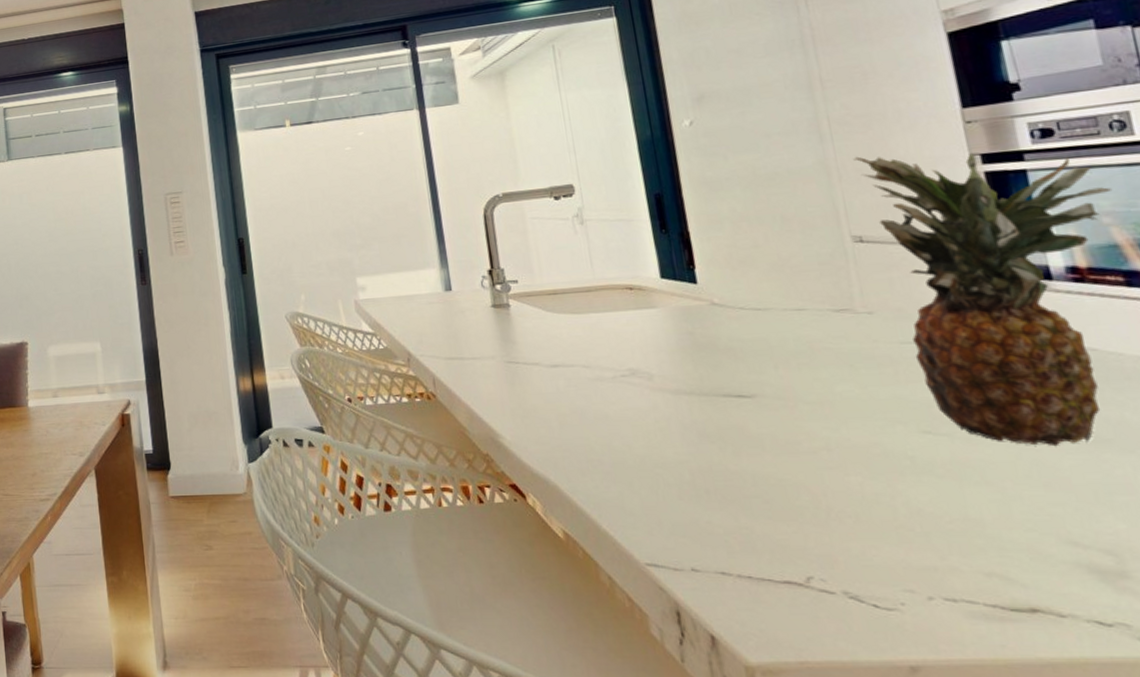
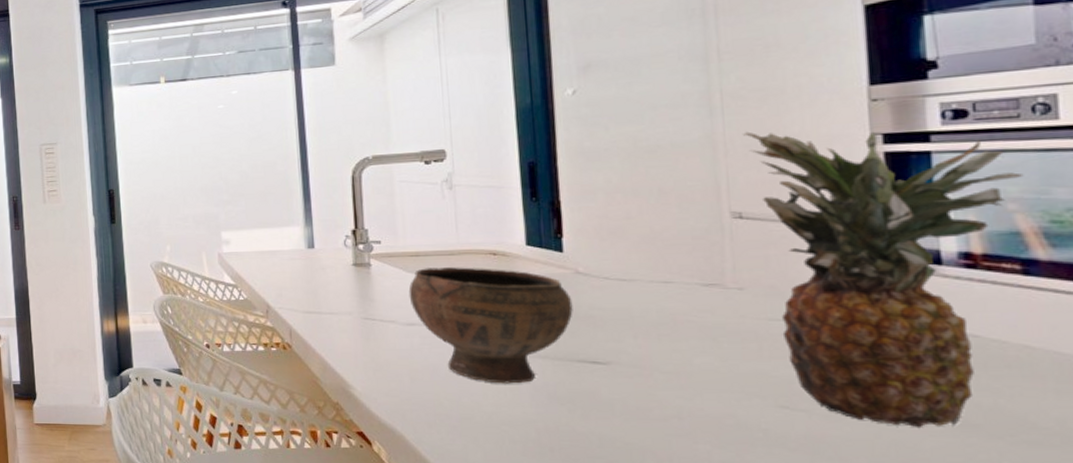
bowl: none [549,303,714,424] -> present [408,267,573,384]

